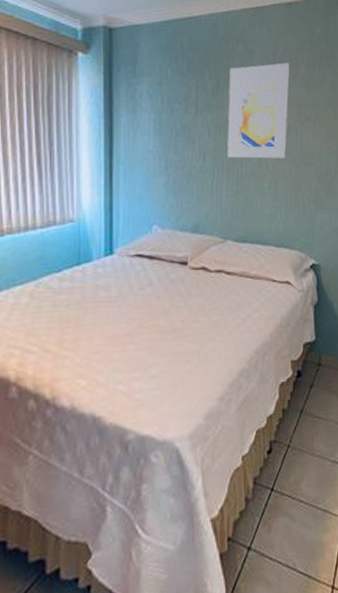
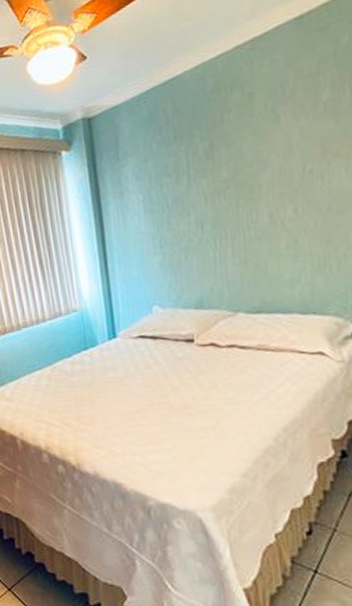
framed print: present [227,62,290,158] -> none [224,93,308,223]

